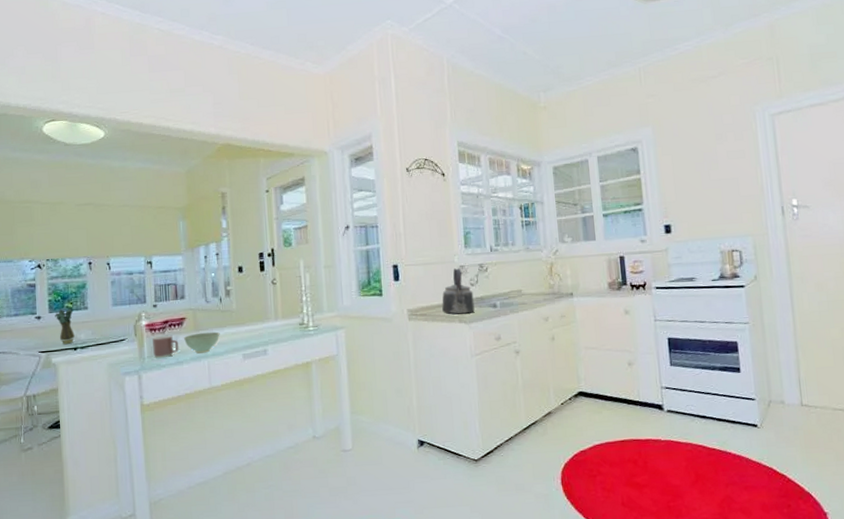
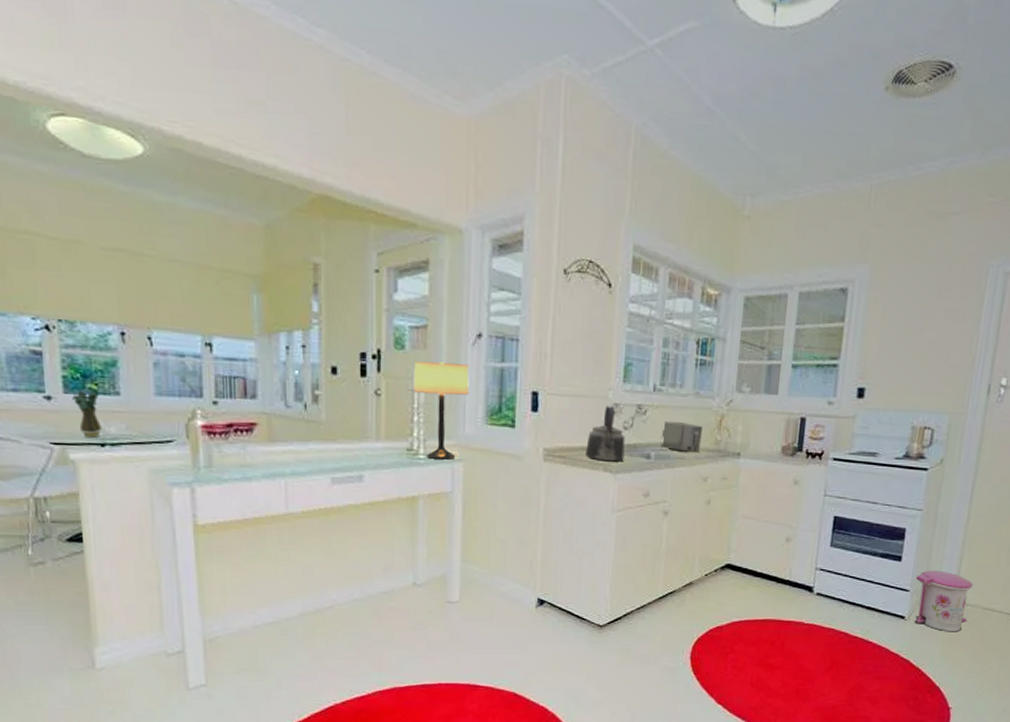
mug: present [153,335,179,359] -> none [211,442,247,471]
bowl: present [183,331,220,354] -> none [253,444,303,471]
table lamp: none [300,251,343,330] -> present [413,361,469,460]
toaster: none [502,273,538,299] -> present [660,420,703,453]
trash can: none [758,377,820,436] -> present [914,570,973,632]

